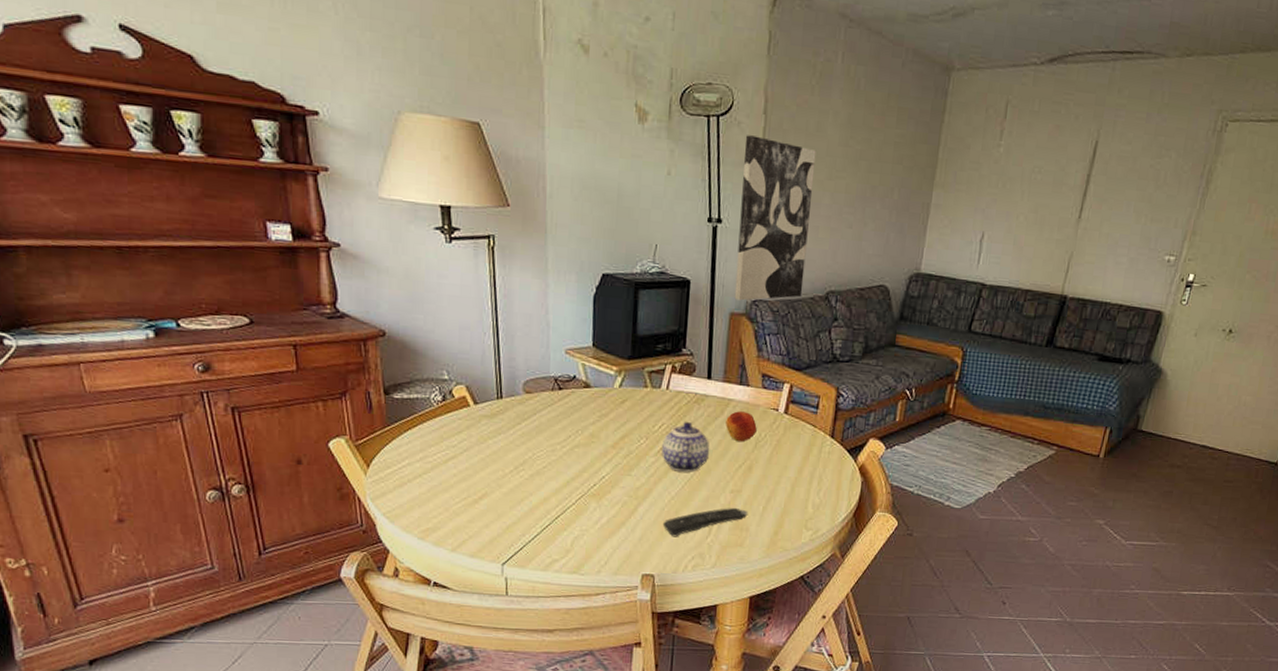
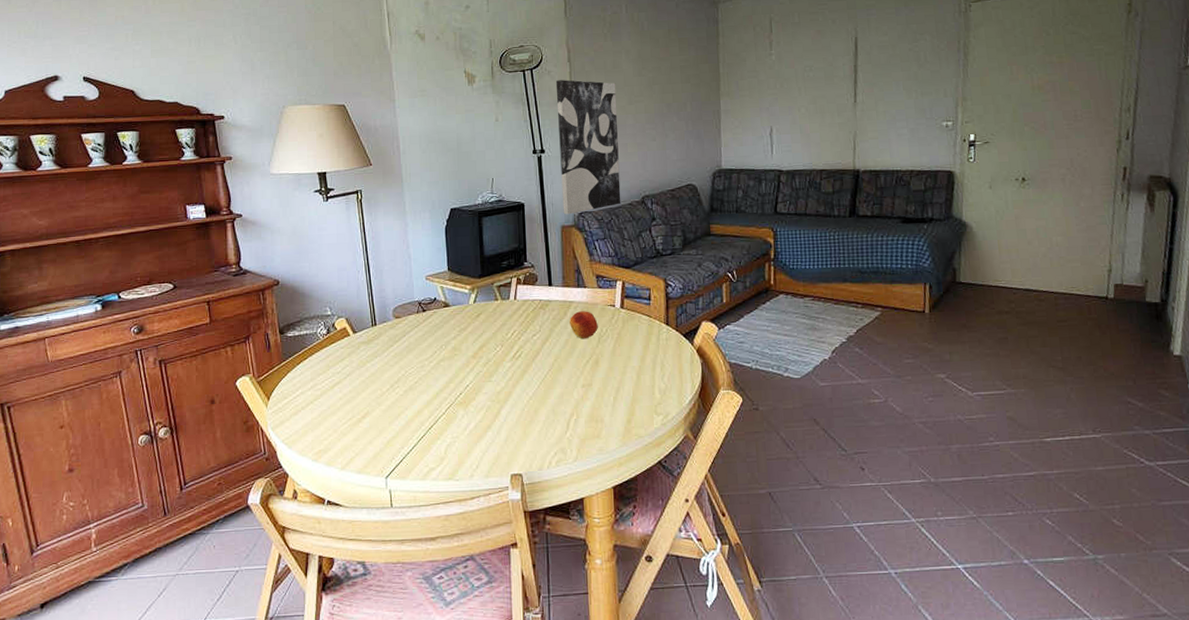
teapot: present [662,421,710,472] -> none [516,325,559,373]
remote control: present [662,507,749,537] -> none [524,400,601,436]

